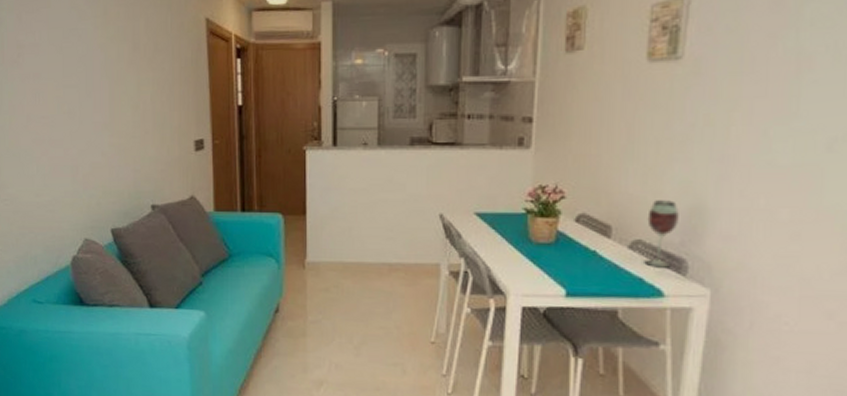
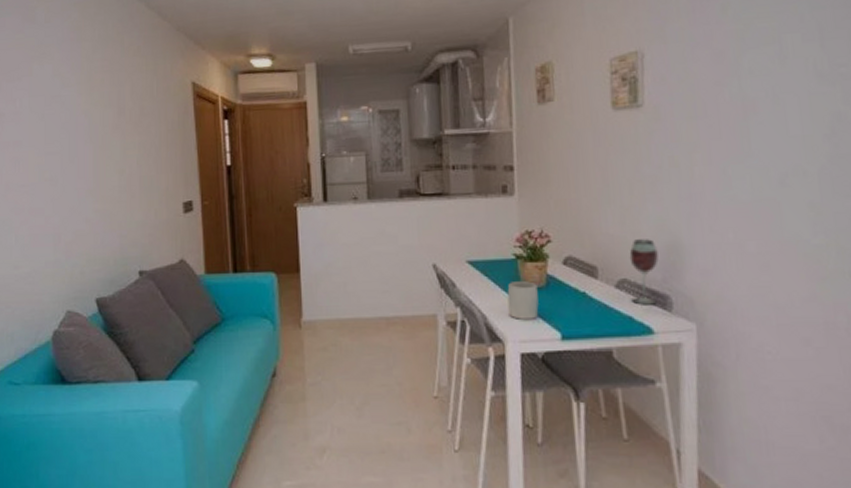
mug: none [513,236,546,274] -> present [507,281,539,319]

